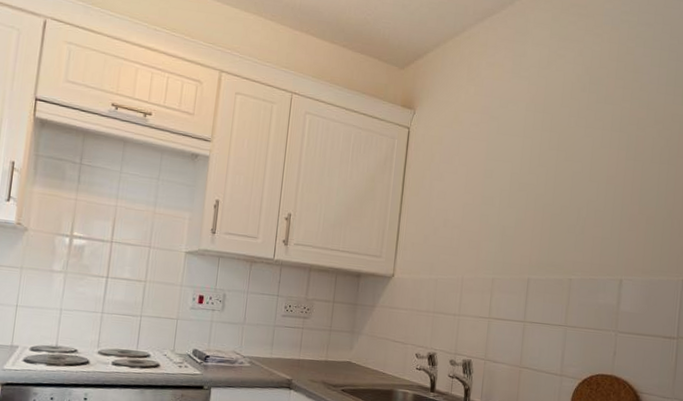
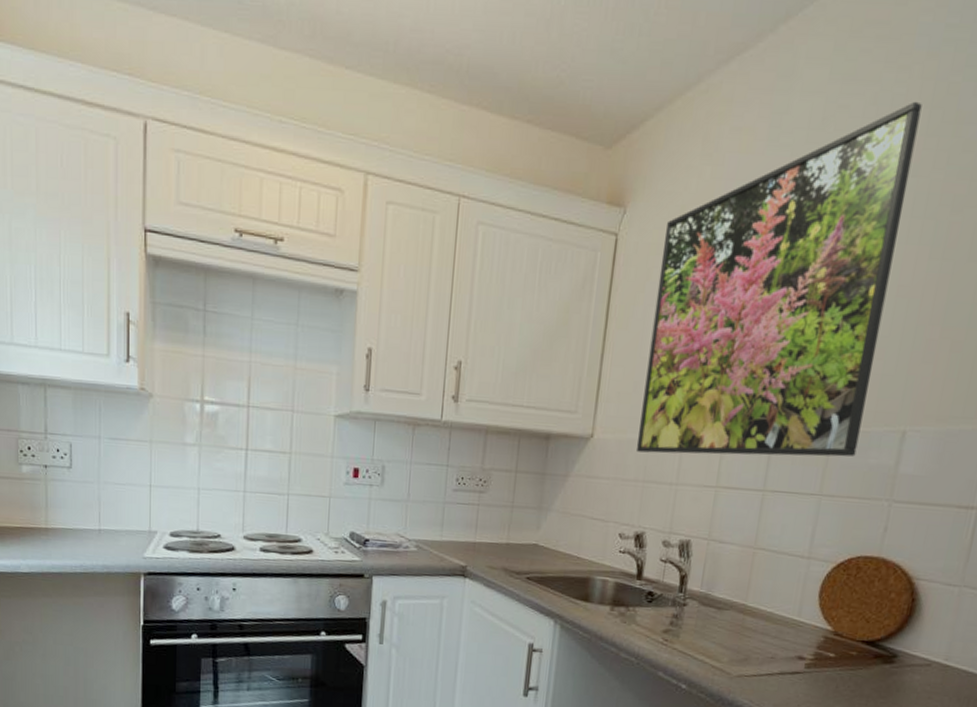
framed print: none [427,56,612,298] -> present [635,101,922,457]

